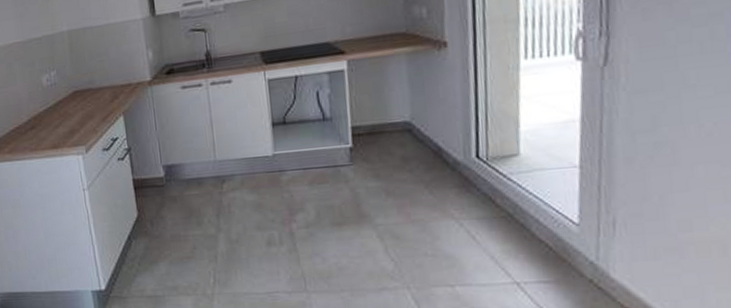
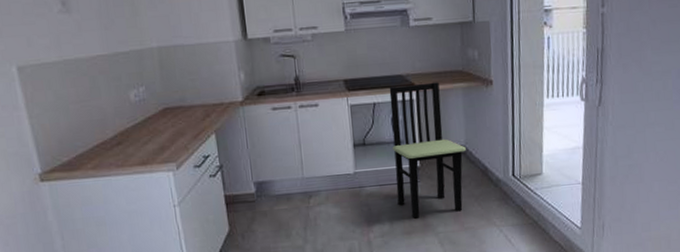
dining chair: none [313,47,412,208] -> present [389,82,466,219]

